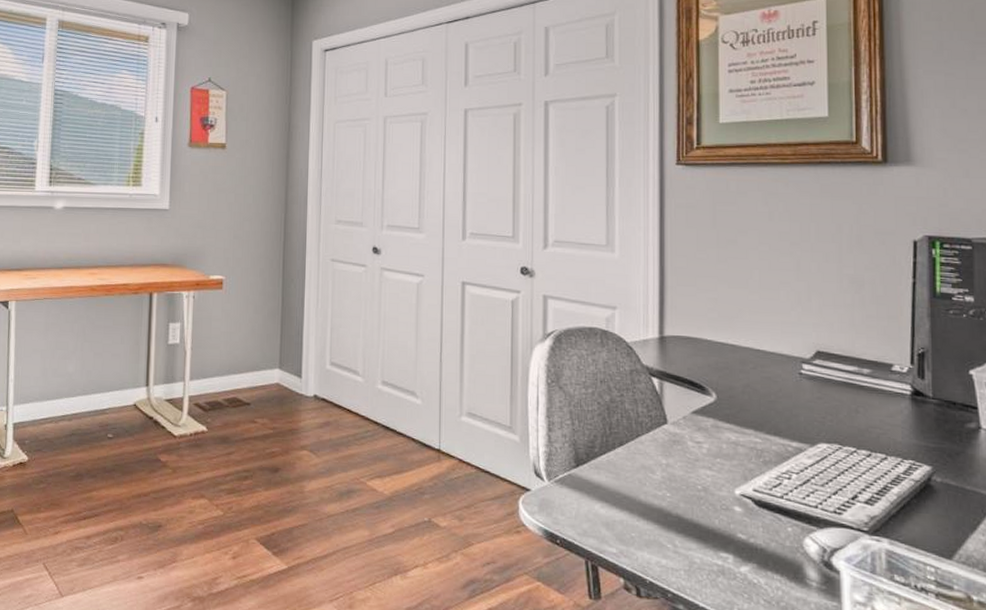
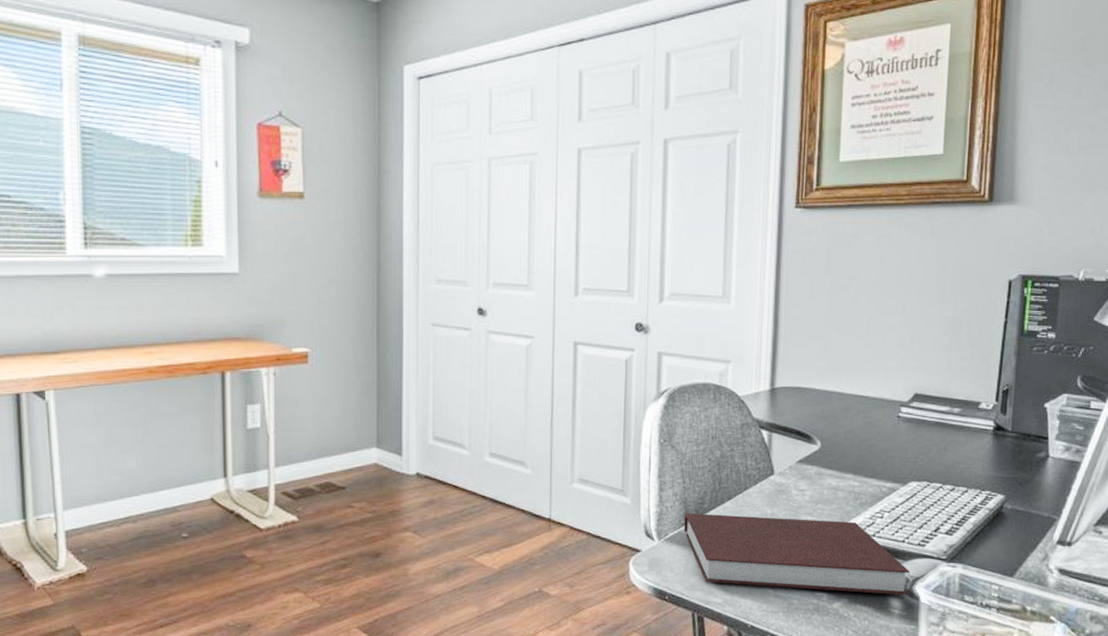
notebook: none [573,455,827,567] -> present [683,512,910,595]

